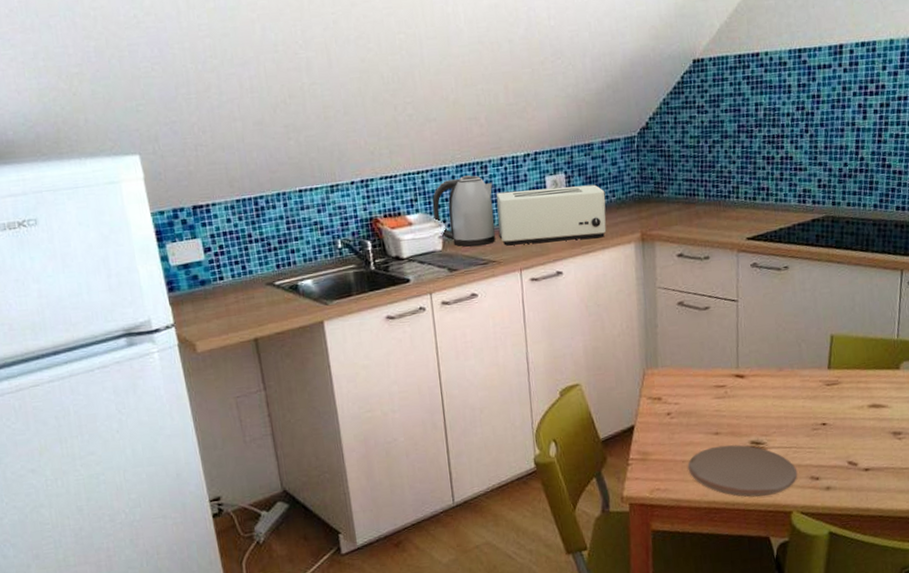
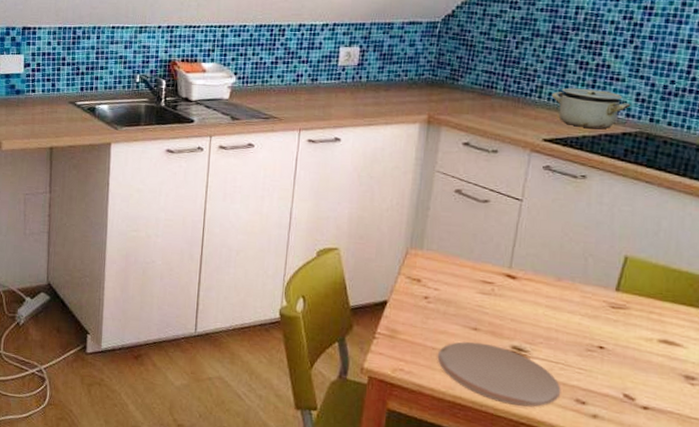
kettle: present [432,175,496,247] -> none [226,35,288,101]
toaster: present [495,184,607,246] -> none [284,55,398,113]
saucepan: none [747,182,815,221] -> present [551,87,631,130]

